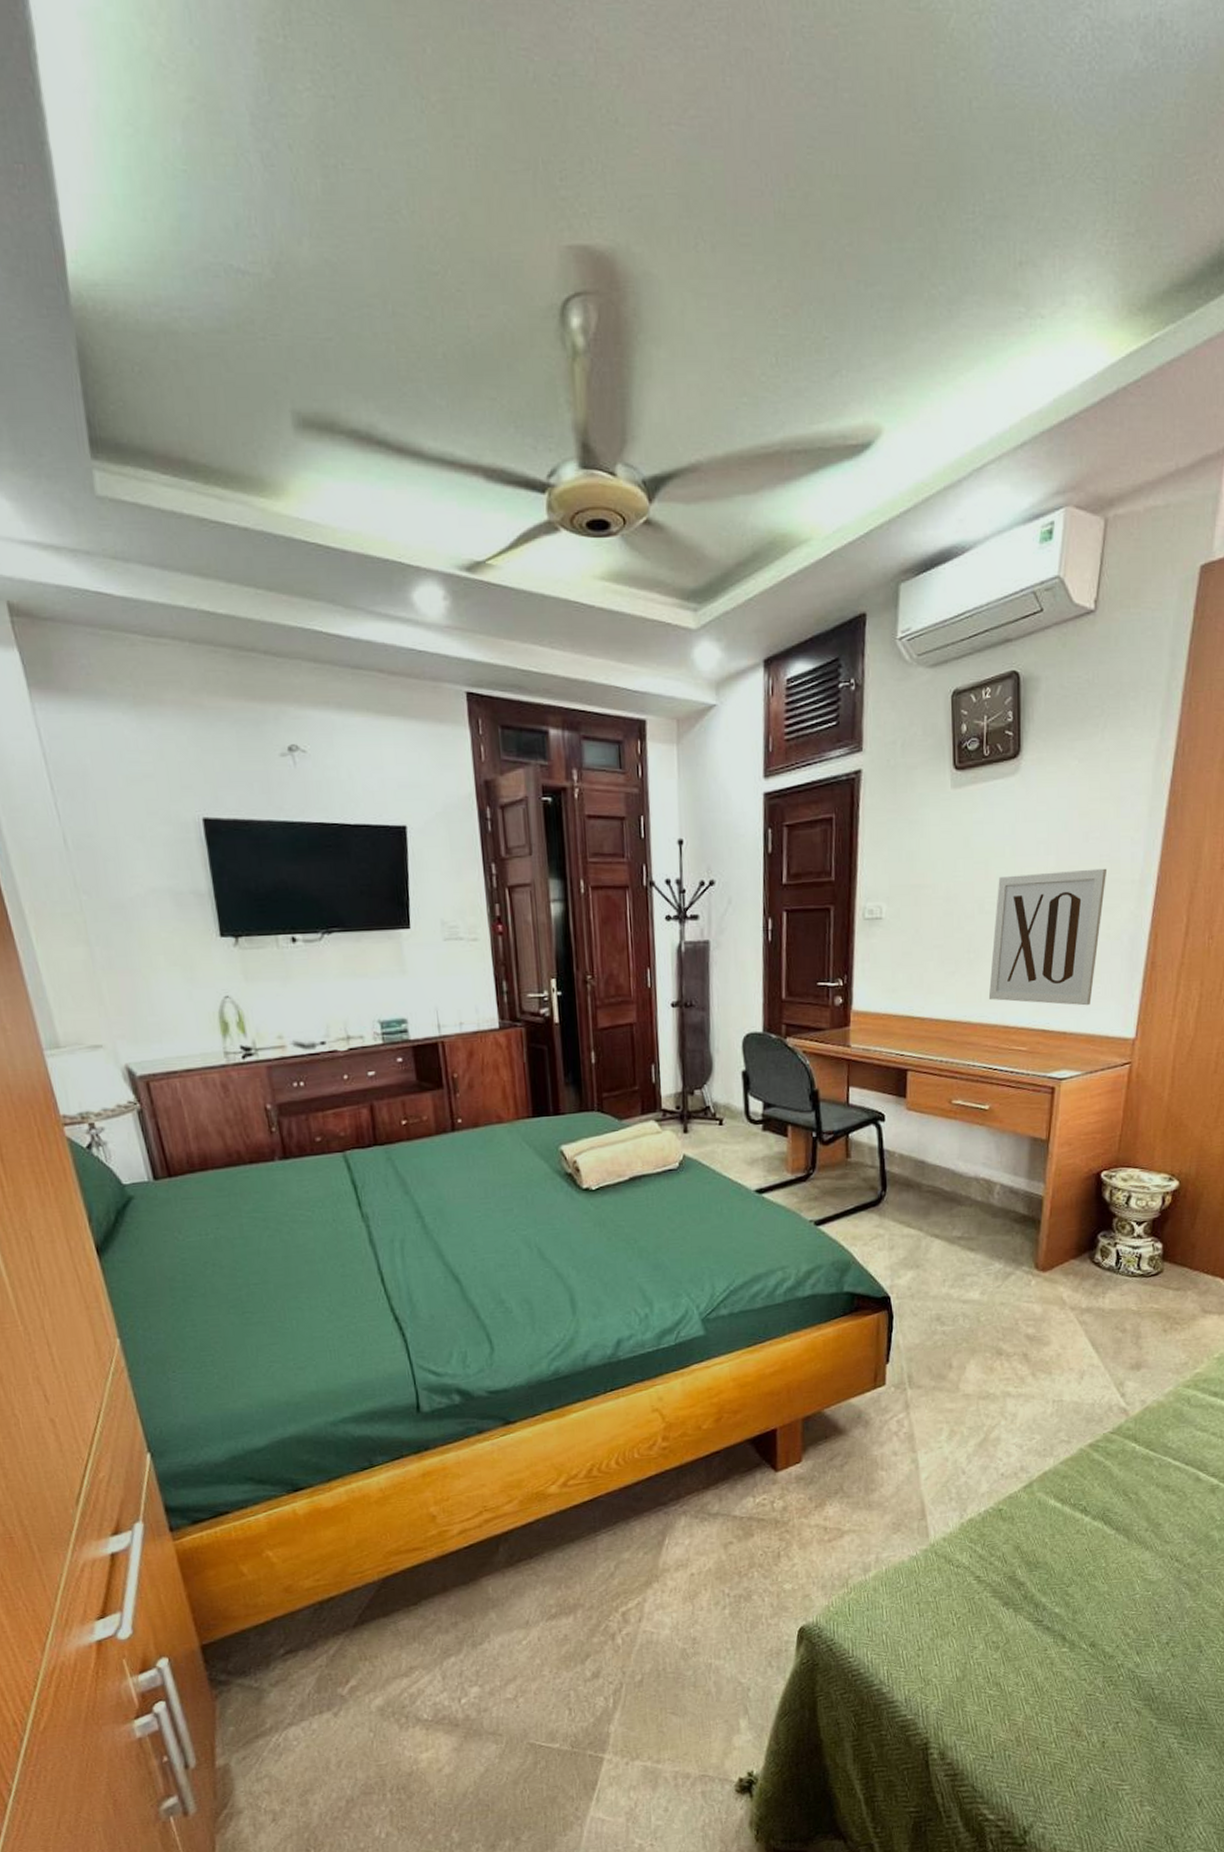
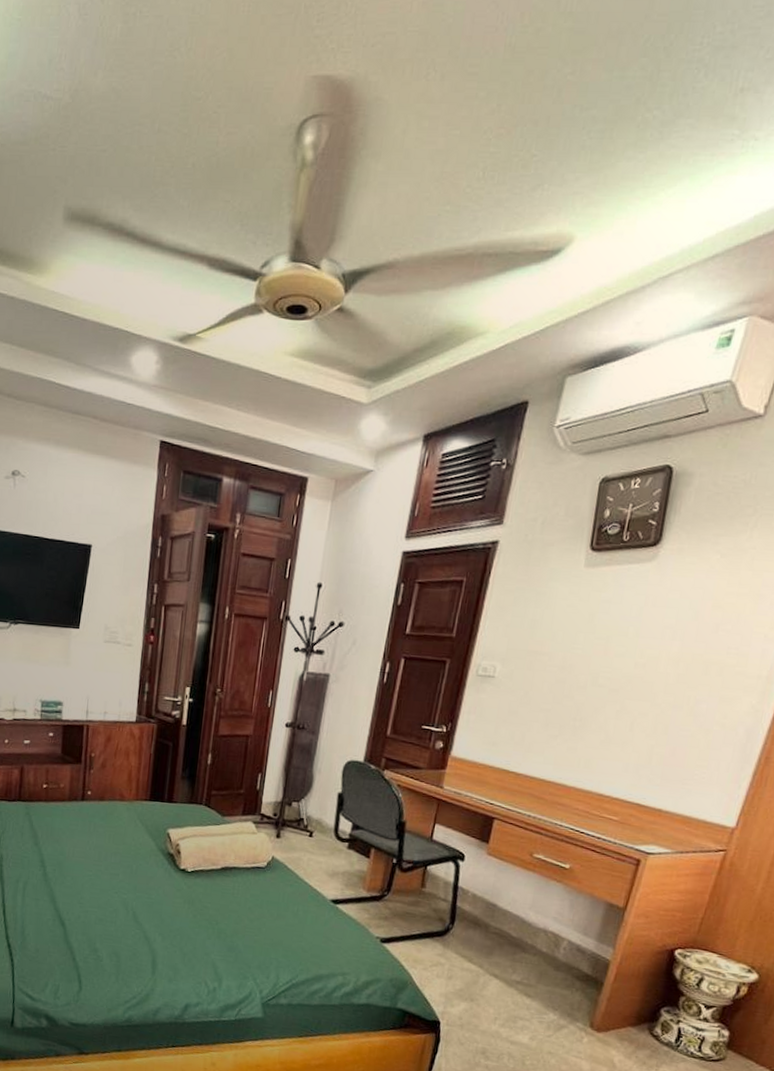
wall art: present [988,868,1108,1006] -> none [587,654,734,789]

